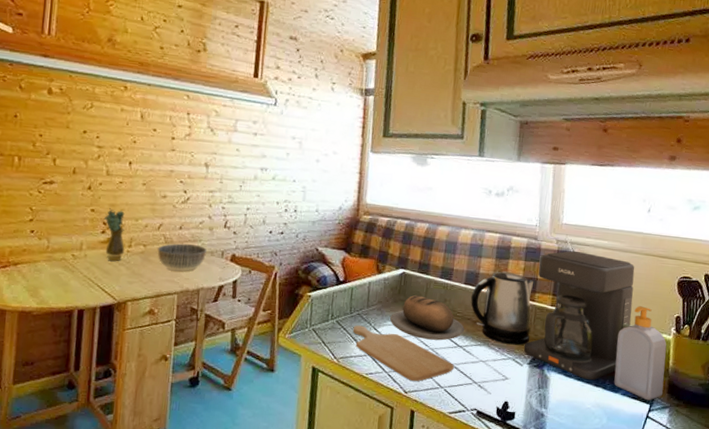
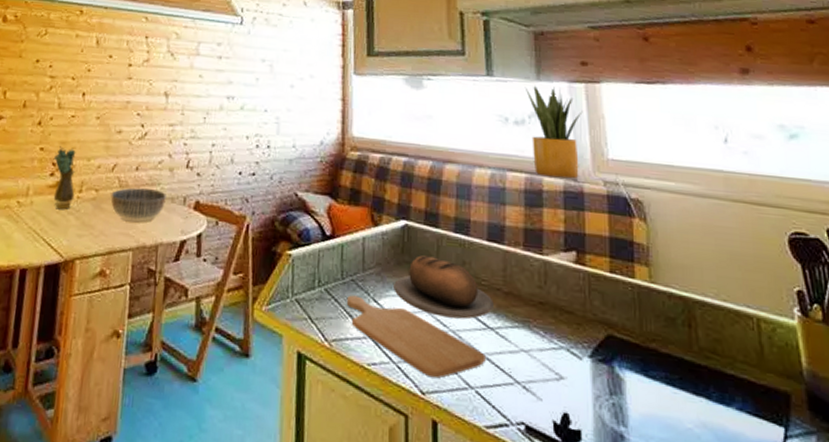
kettle: present [471,271,533,345] -> none [498,223,587,329]
planter: none [506,165,549,238] -> present [524,85,583,179]
coffee maker: present [524,250,635,381] -> none [580,195,730,386]
soap bottle: present [614,306,667,401] -> none [713,274,802,421]

